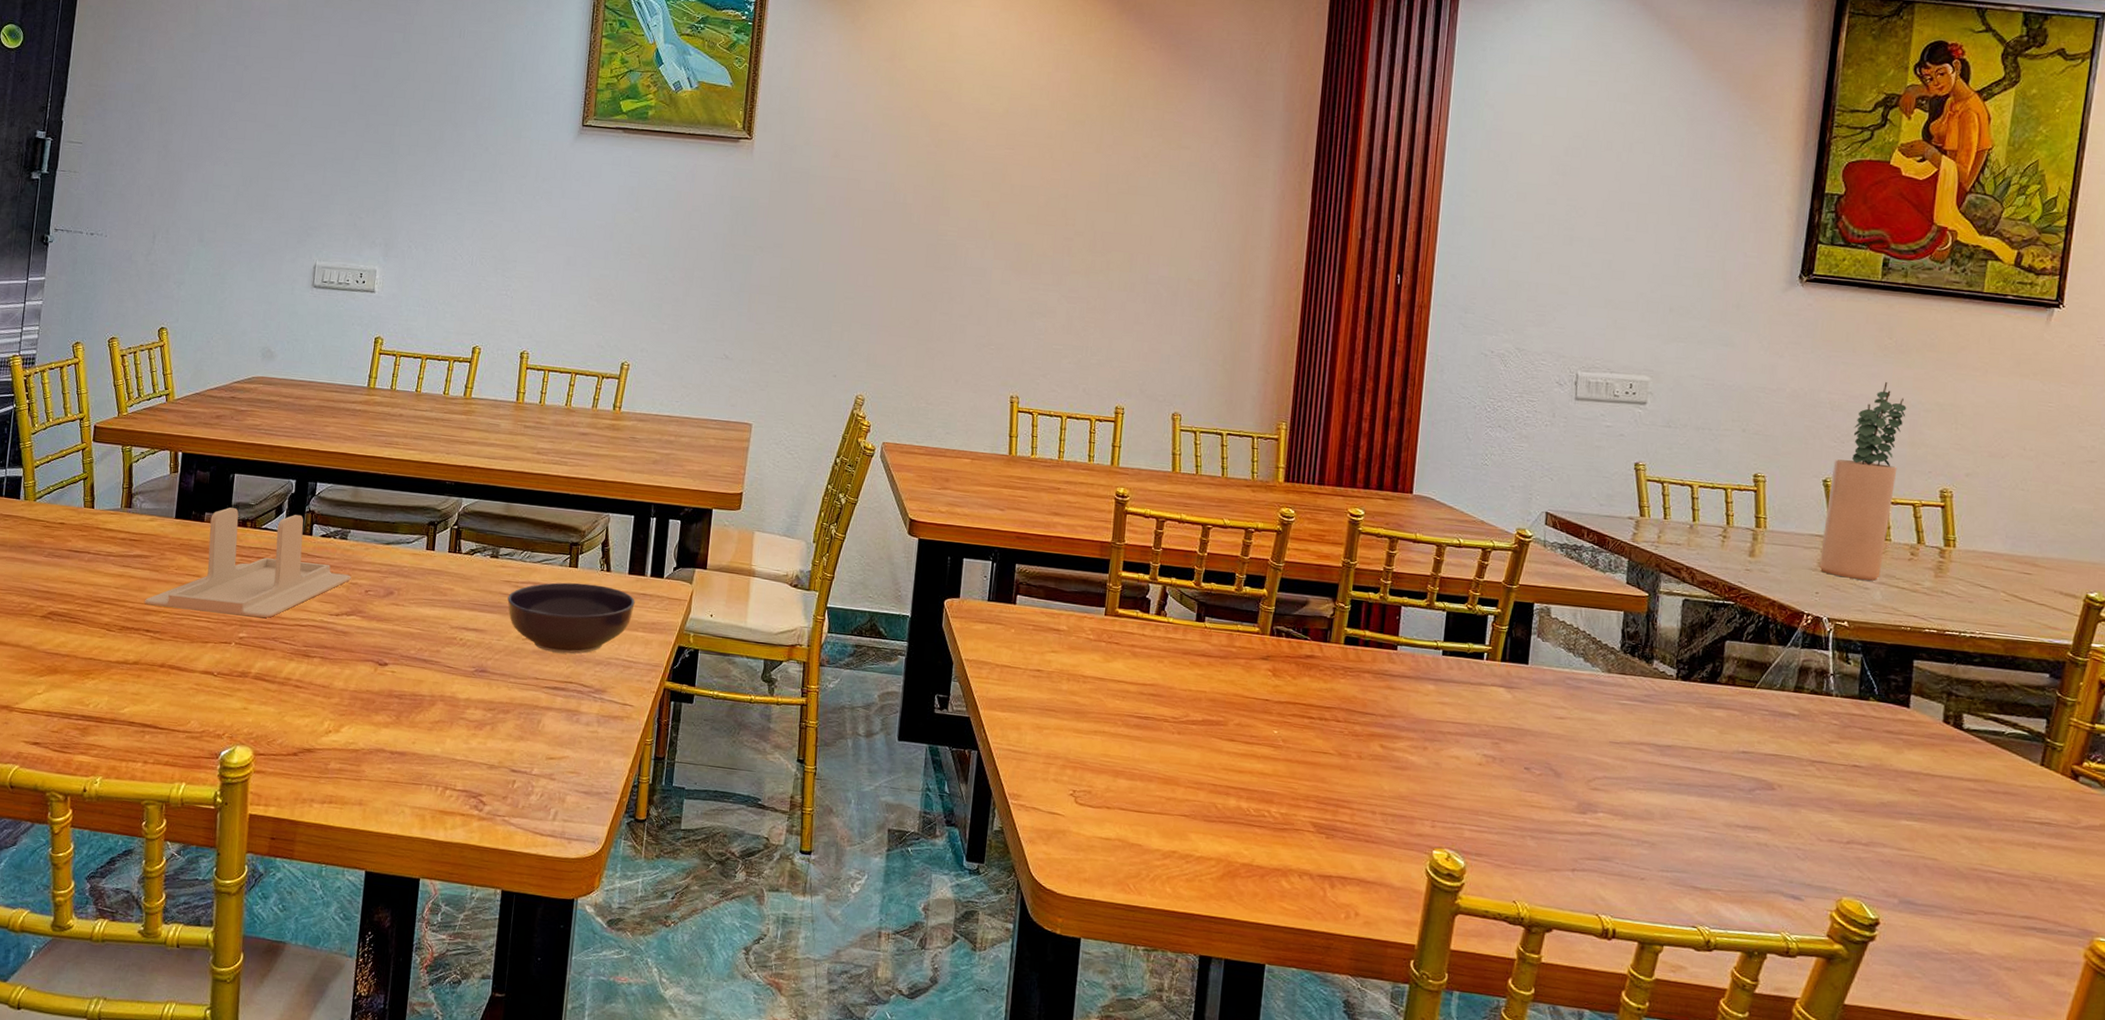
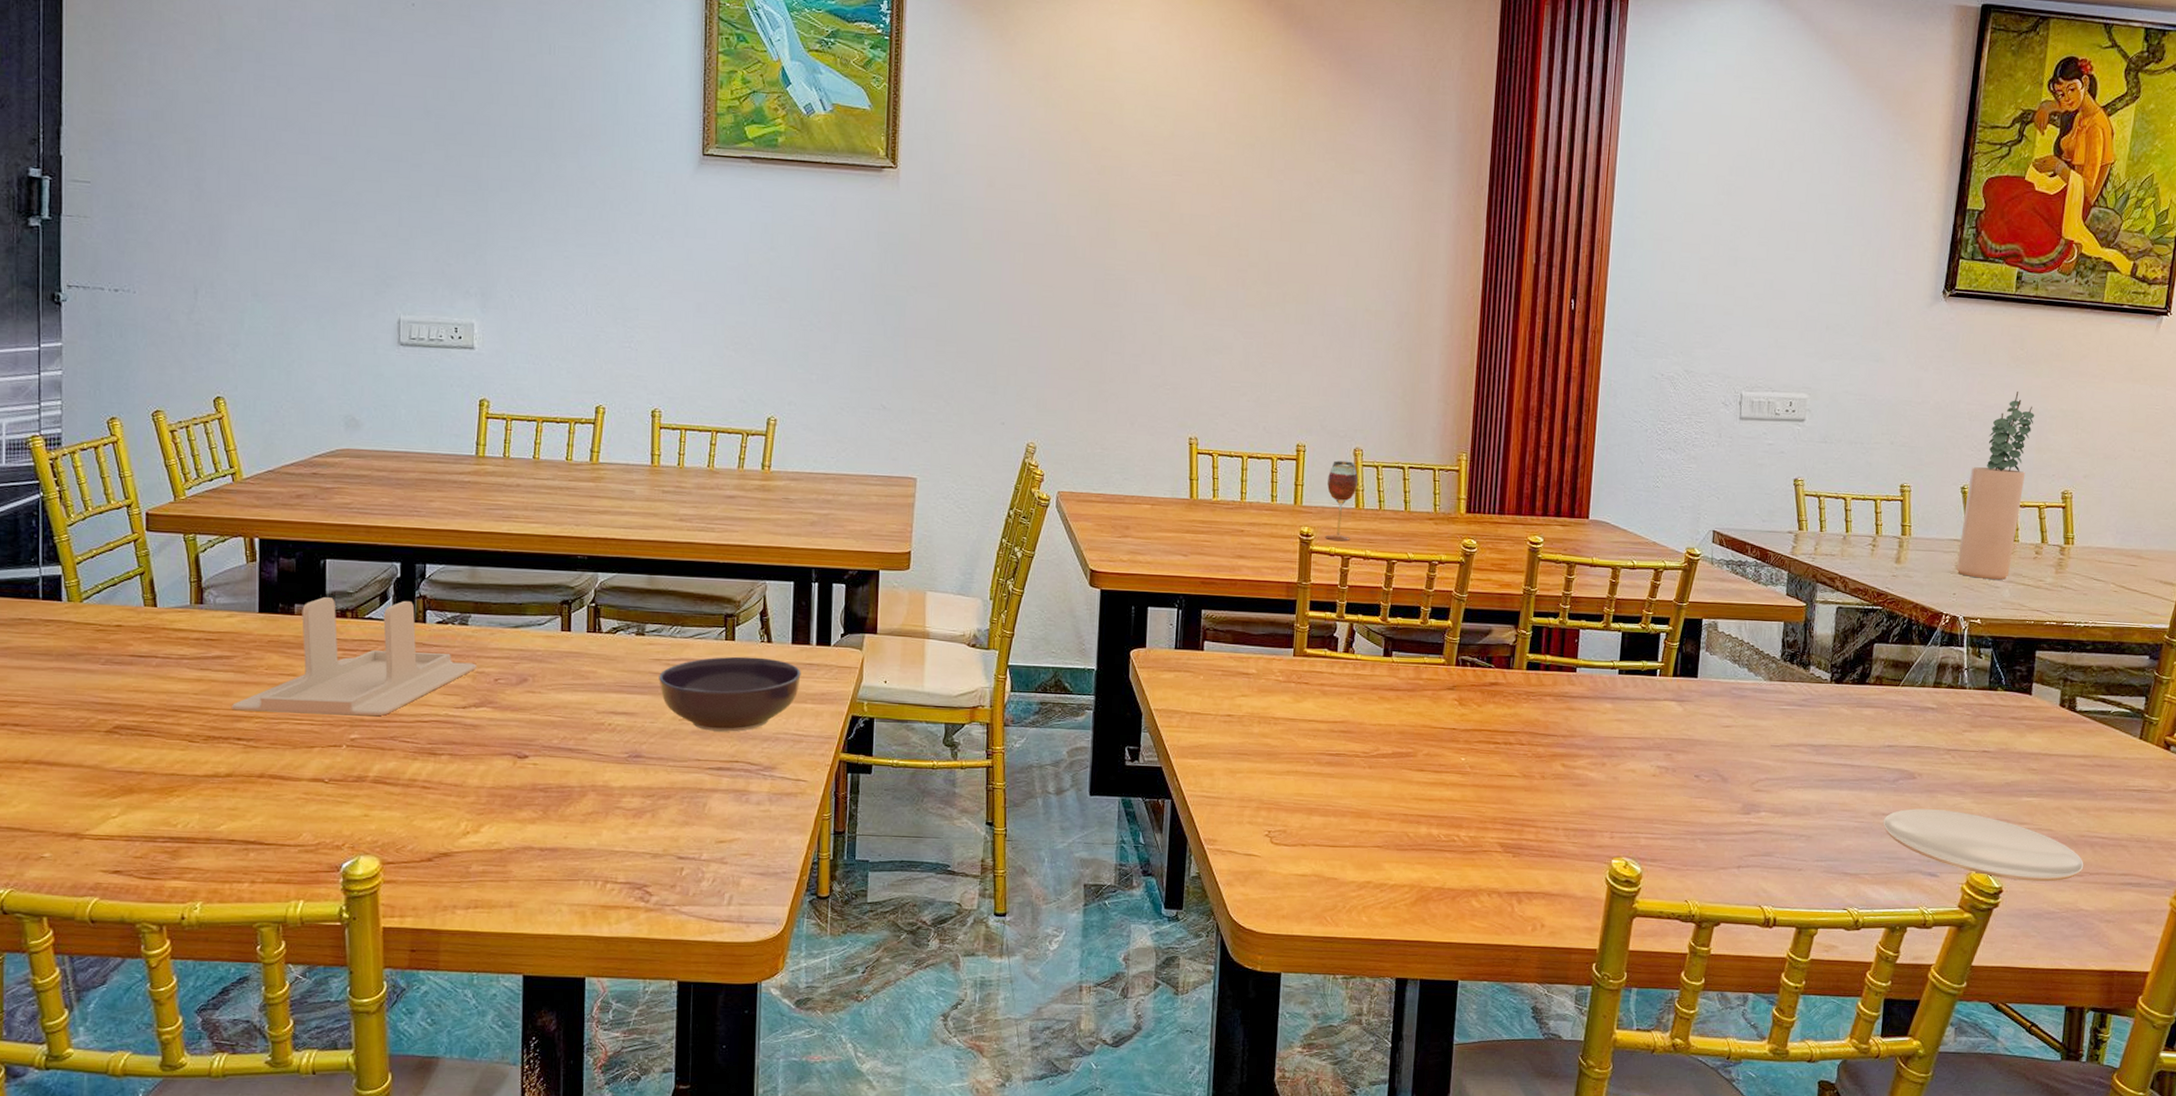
wineglass: none [1141,424,1175,505] -> present [1325,460,1358,542]
plate: none [1737,822,1977,918] -> present [1883,808,2084,882]

